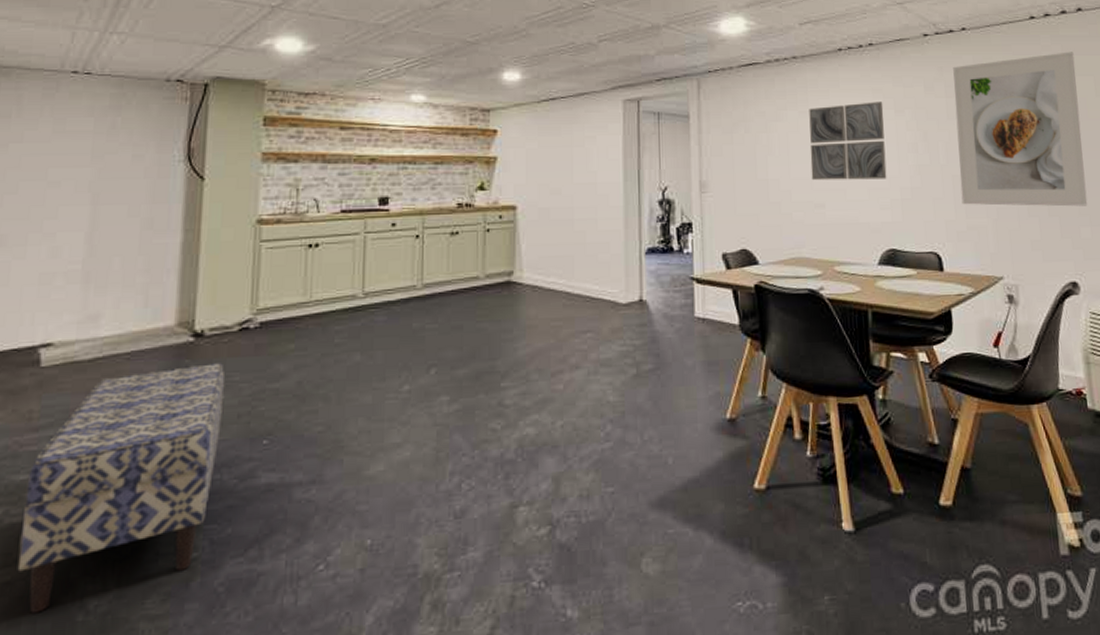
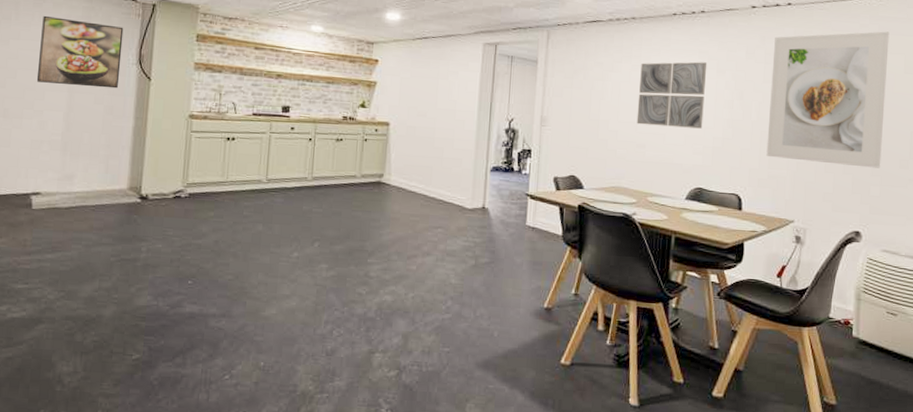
bench: present [17,363,226,614] -> none [16,220,163,381]
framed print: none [46,108,166,196] -> present [36,15,124,89]

